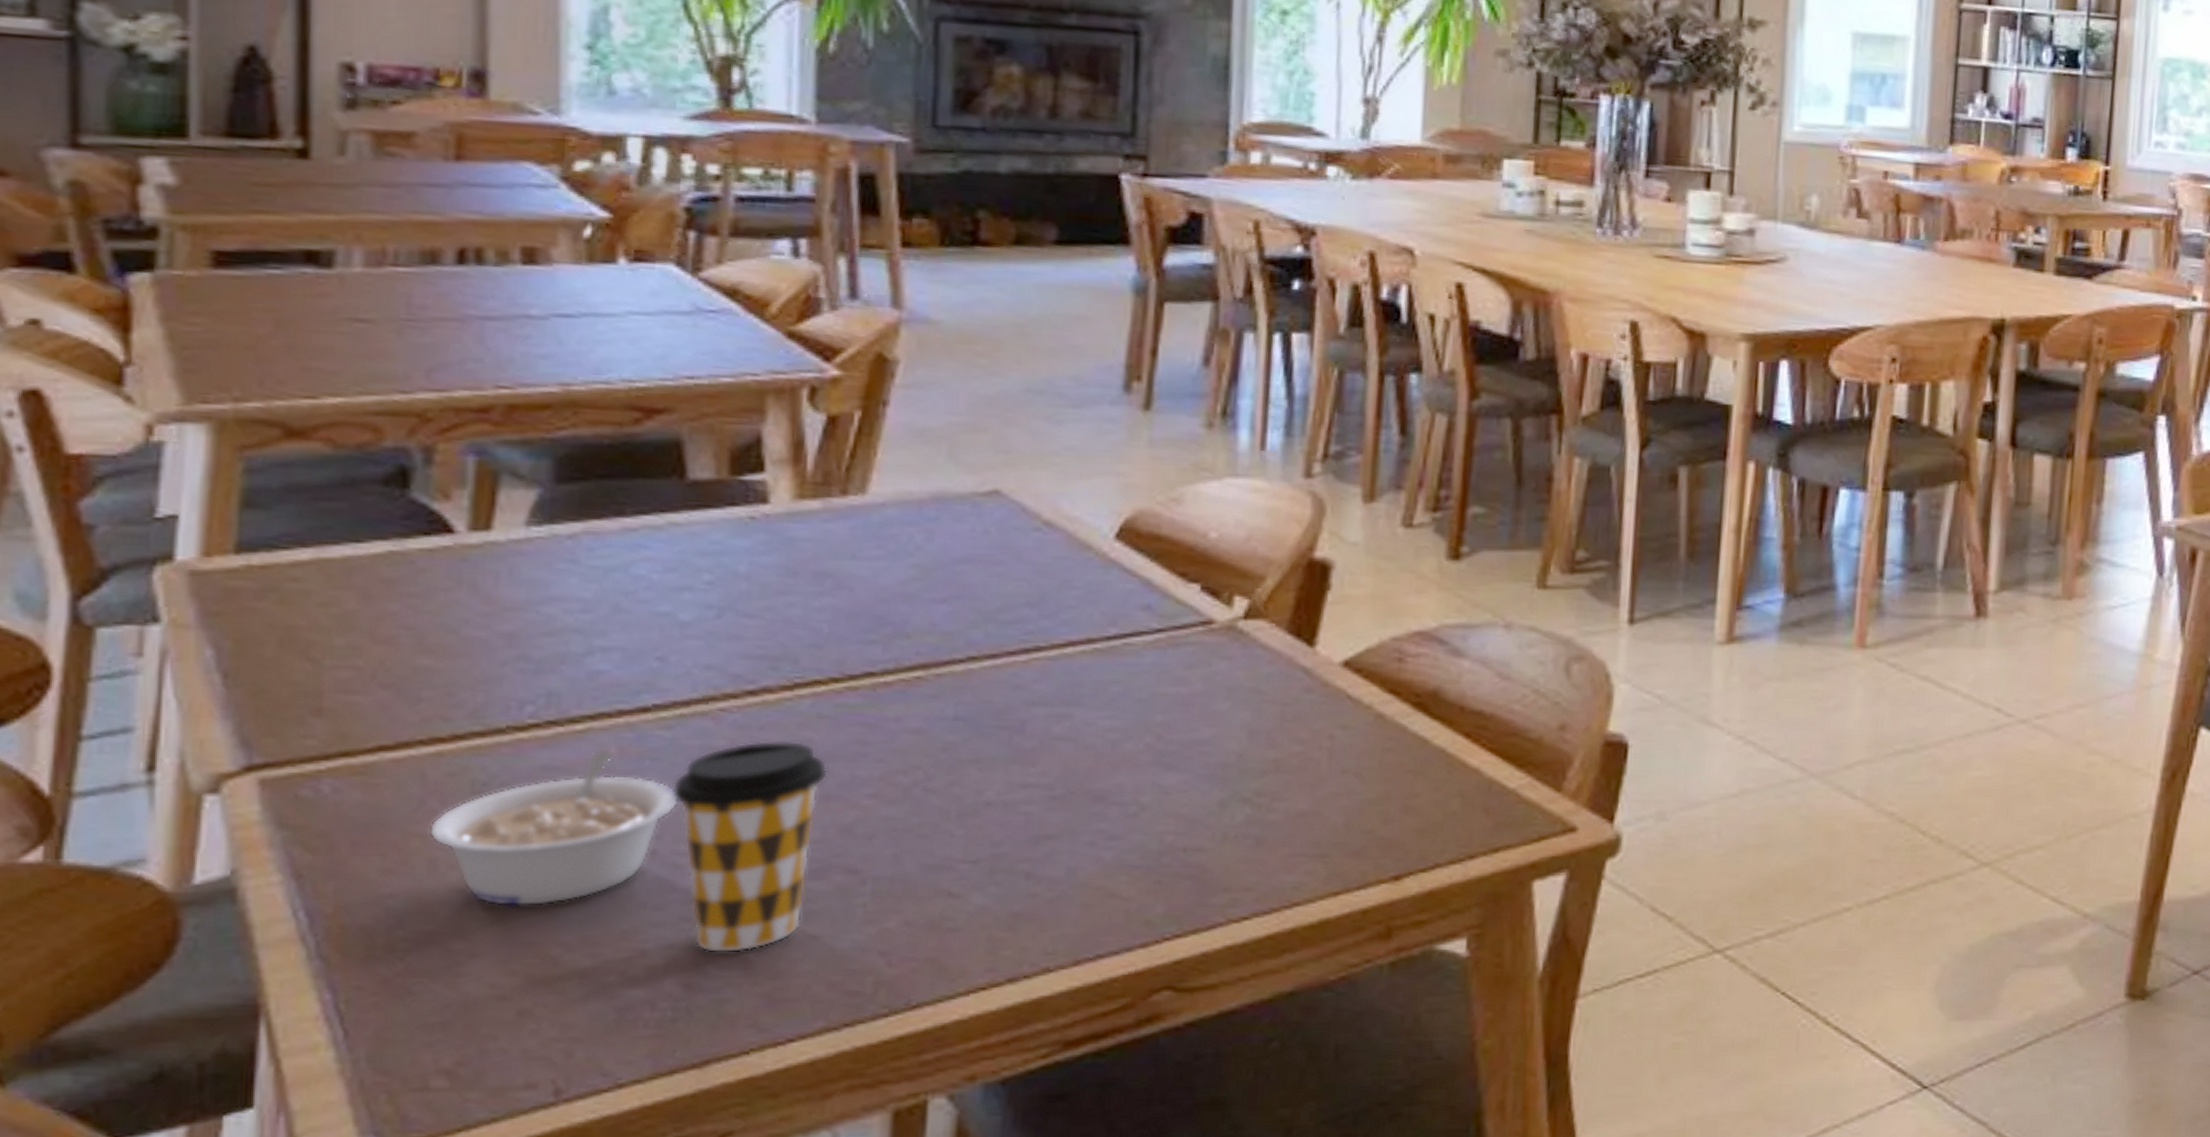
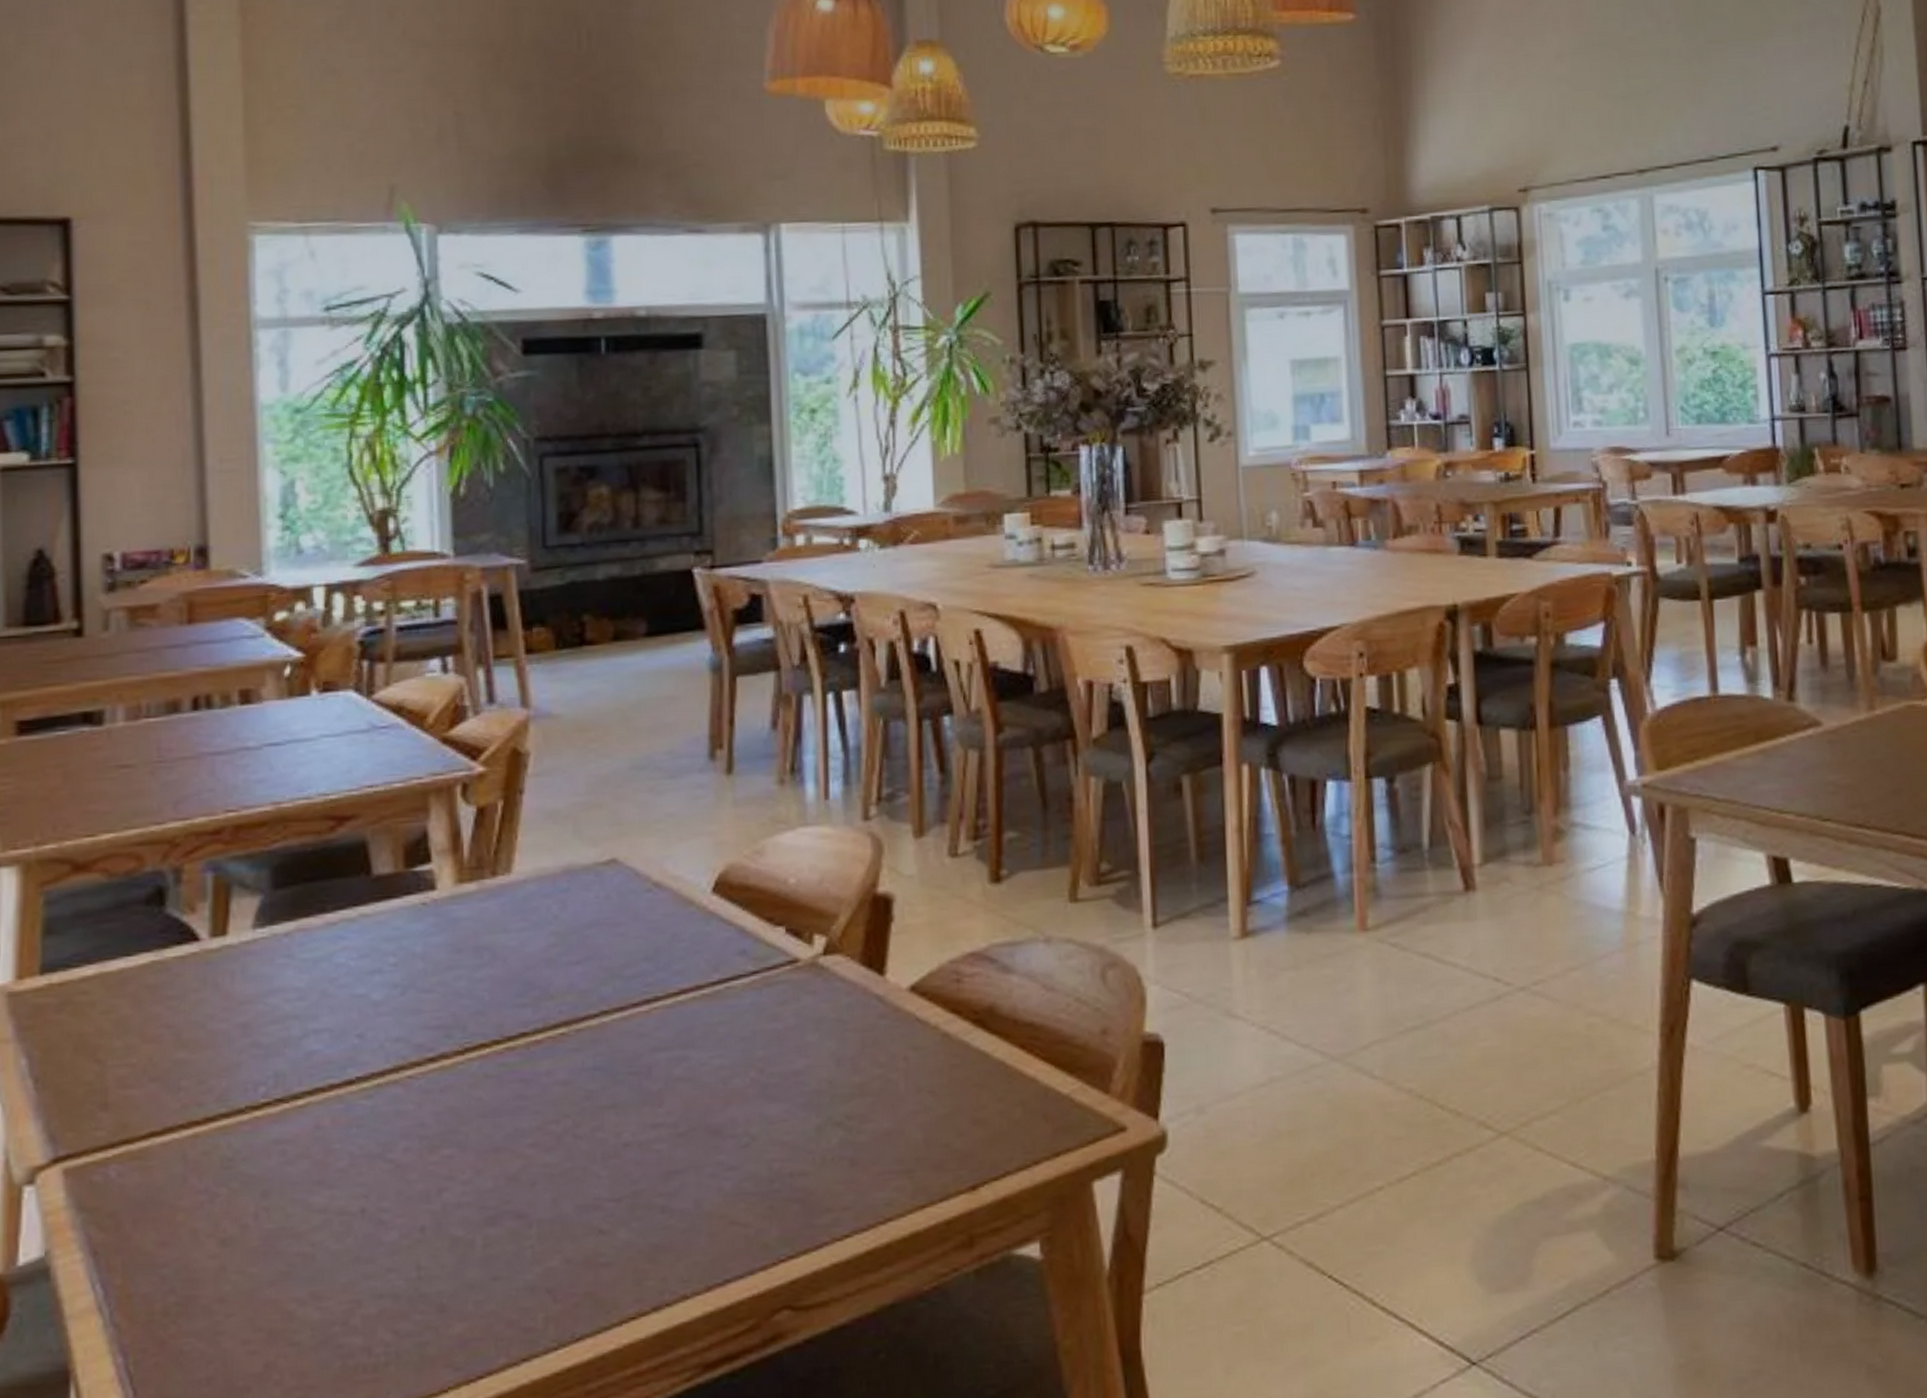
legume: present [428,748,678,907] -> none [190,1119,380,1269]
coffee cup: present [671,740,828,954] -> none [374,1100,496,1300]

